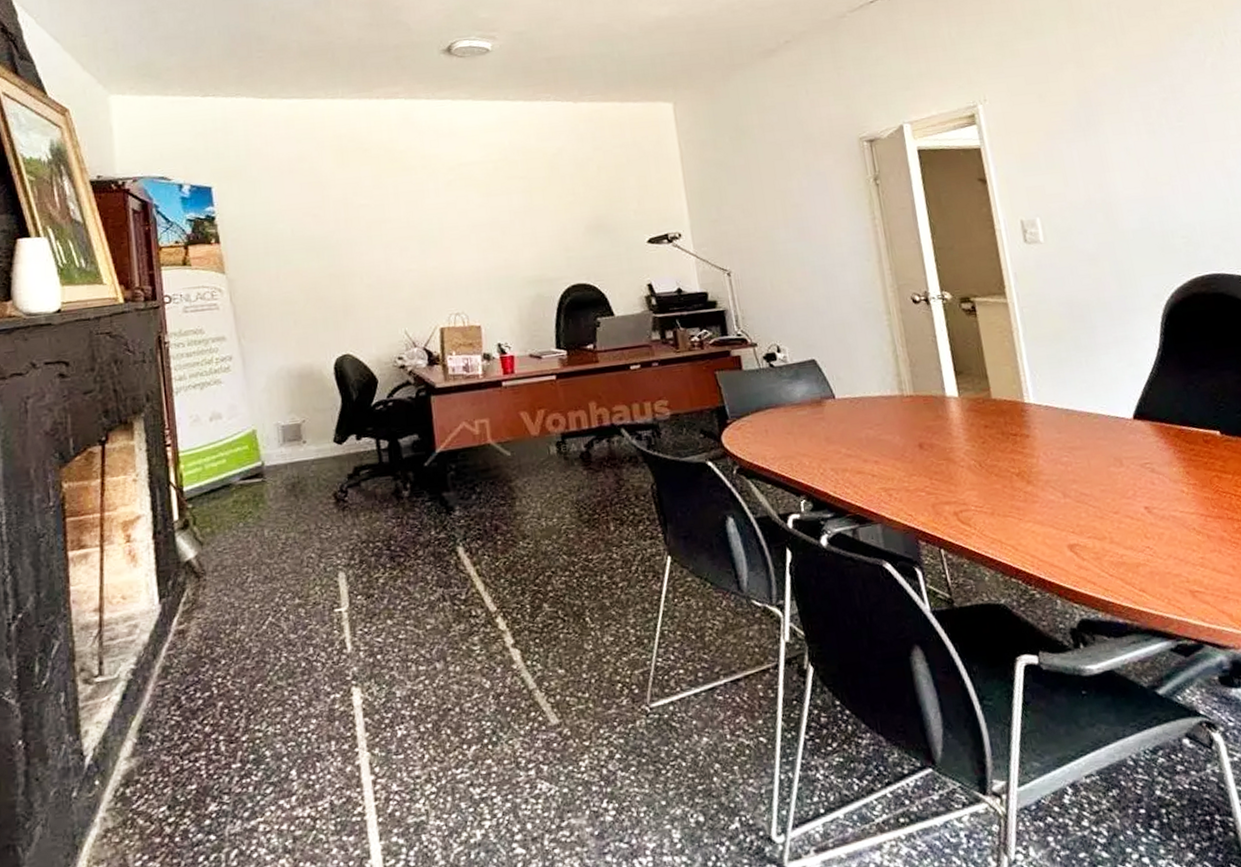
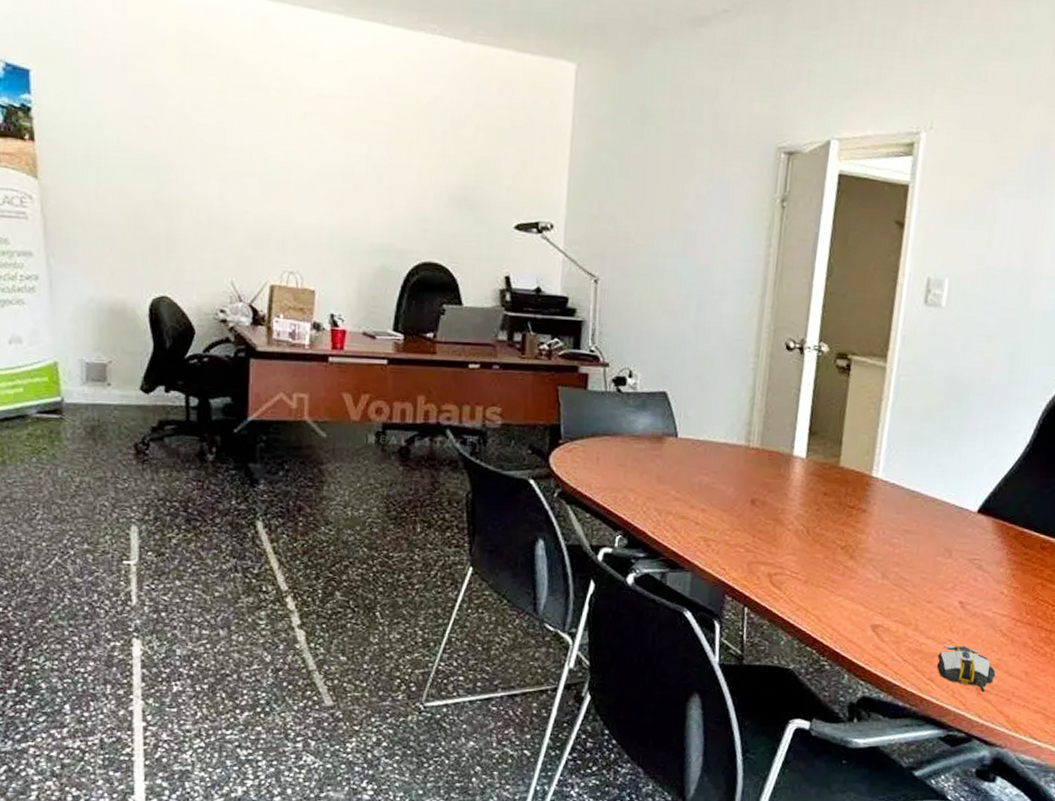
computer mouse: none [1141,550,1205,595] -> present [937,645,996,693]

